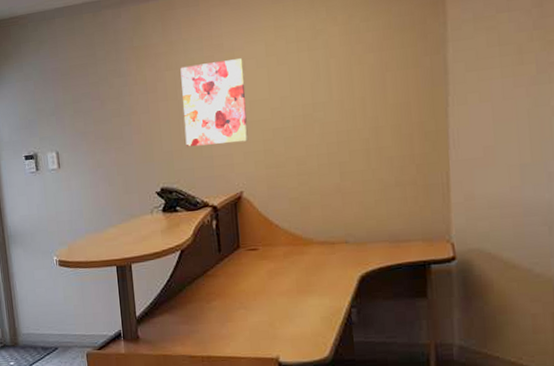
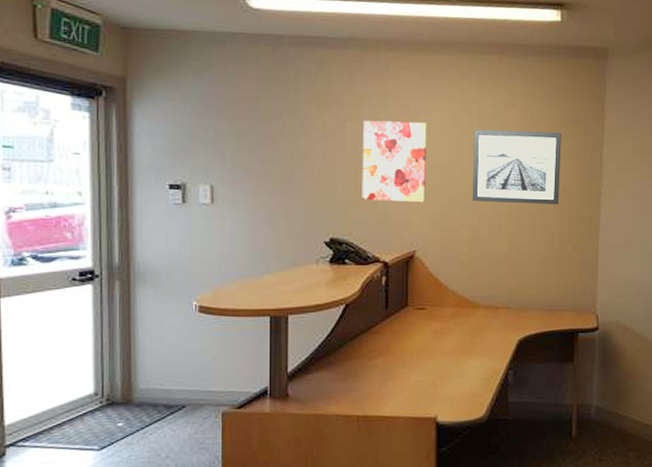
wall art: none [292,40,397,133] -> present [473,129,561,204]

